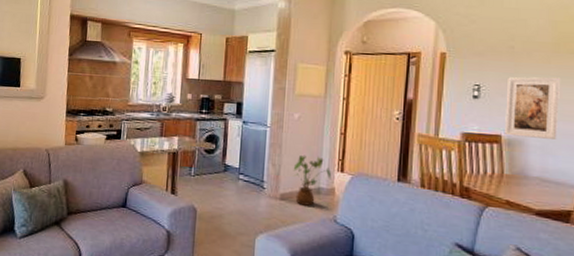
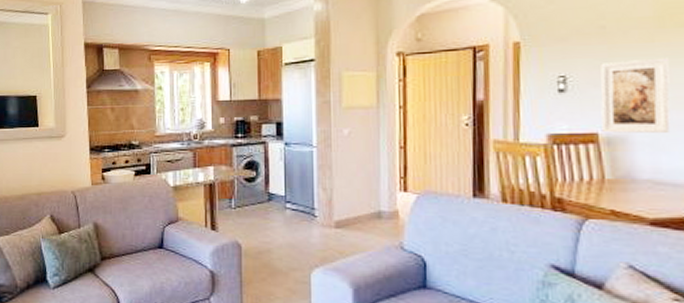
house plant: present [293,155,332,206] -> none [347,175,393,233]

